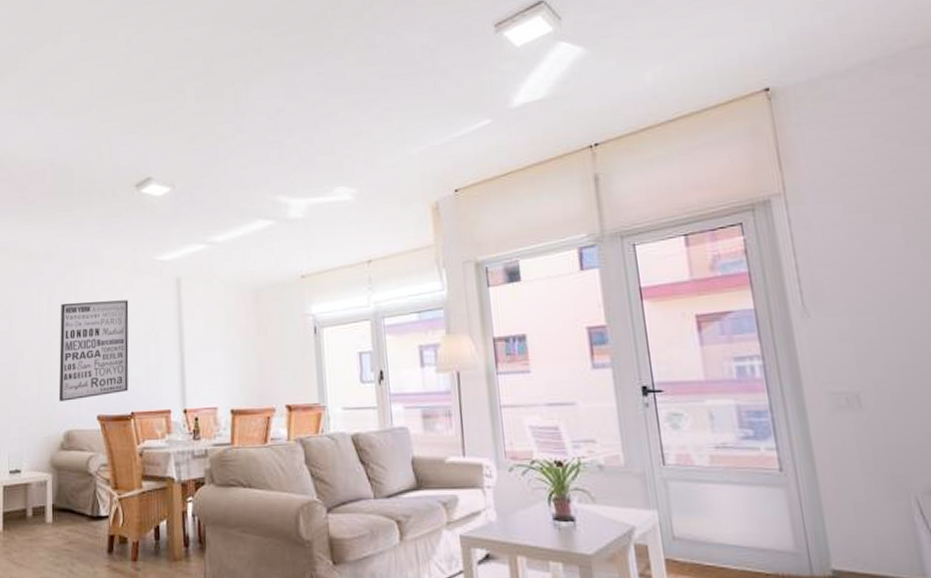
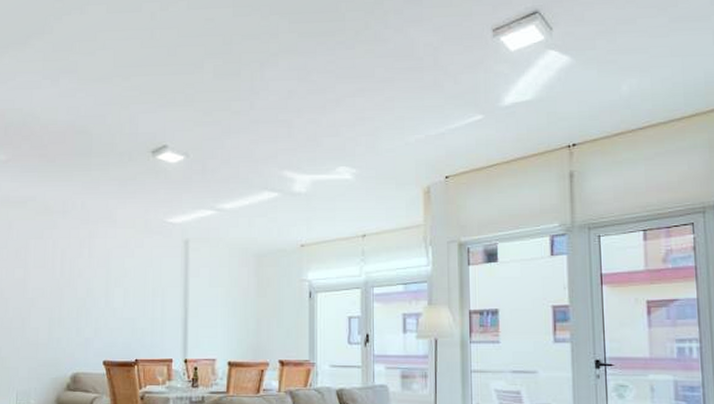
wall art: present [58,300,129,401] -> none [67,256,139,346]

